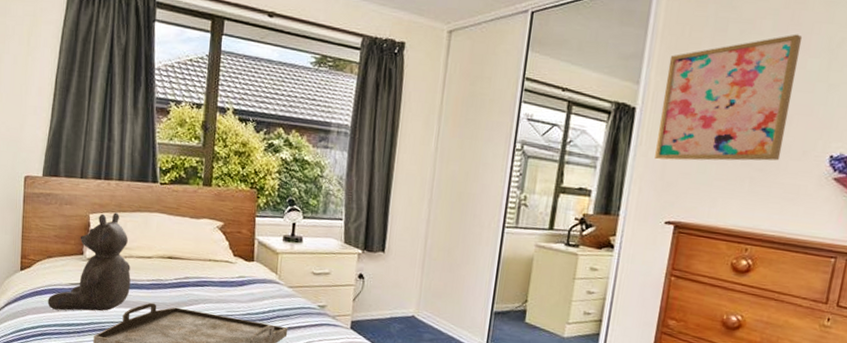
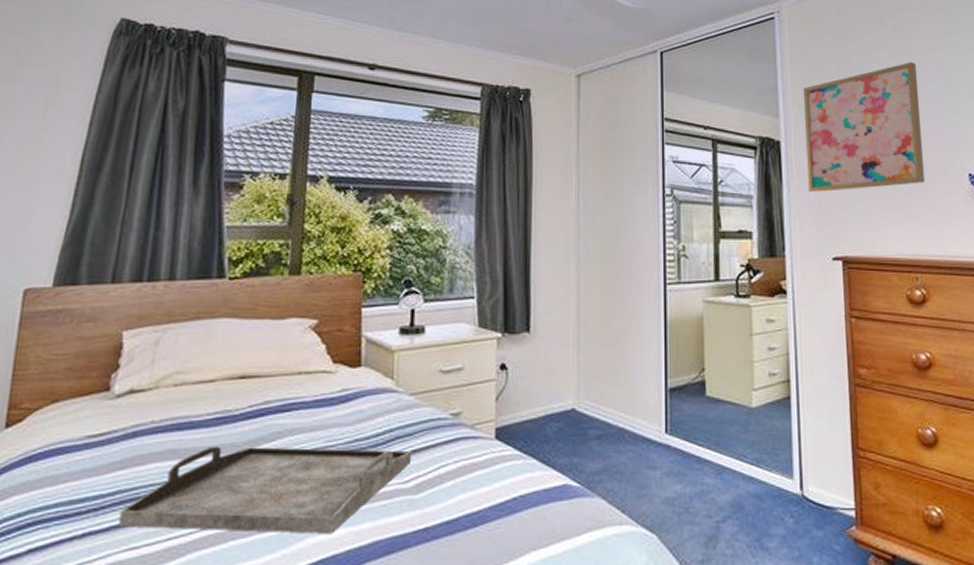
teddy bear: present [47,212,131,311] -> none [47,325,183,480]

